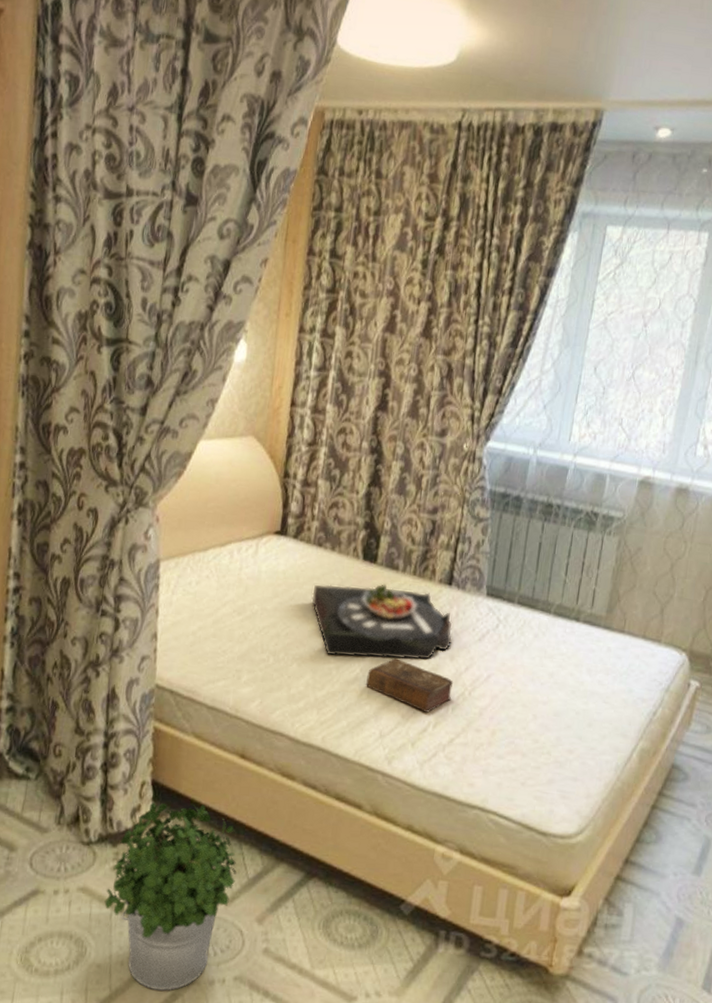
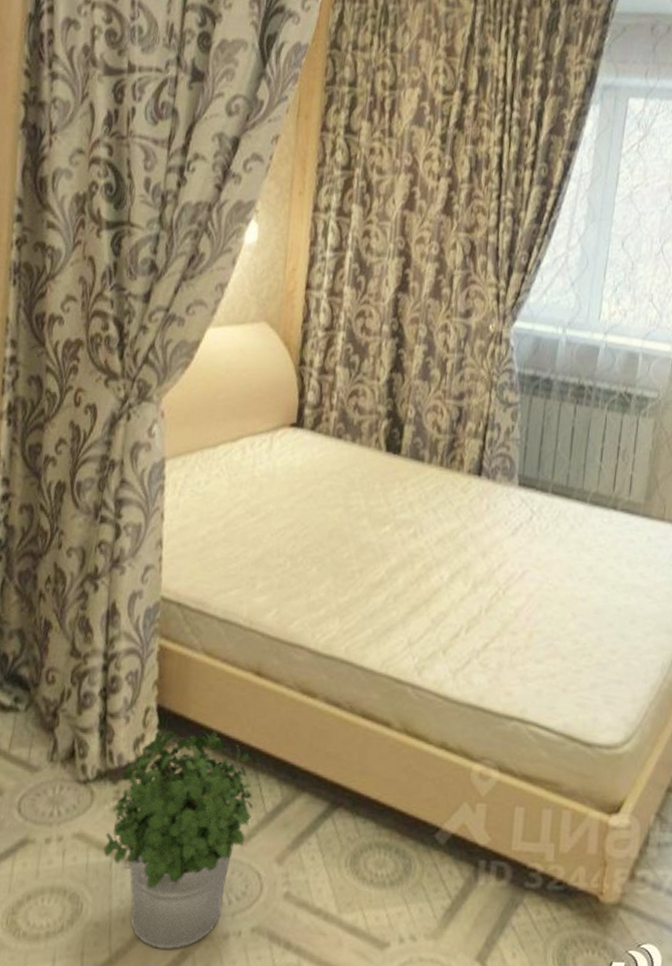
serving tray: present [311,584,452,660] -> none [331,477,483,558]
book: present [366,658,454,713] -> none [392,557,487,616]

